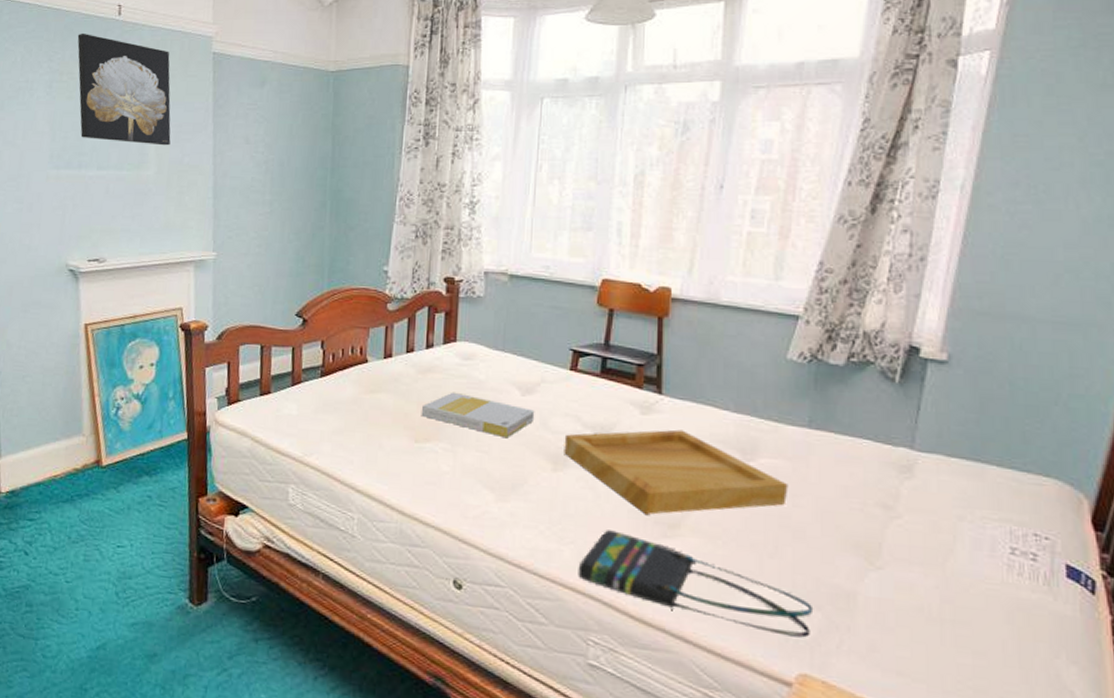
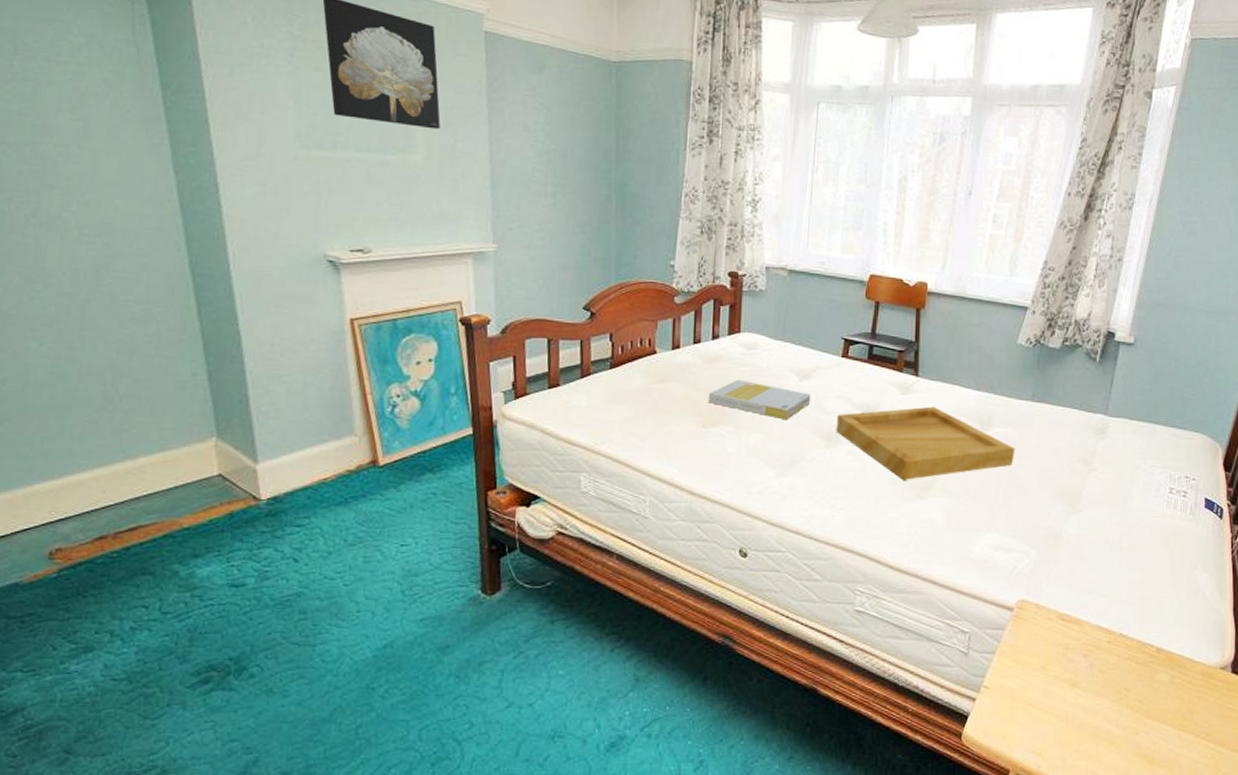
handbag: present [578,530,814,638] -> none [847,496,1031,571]

